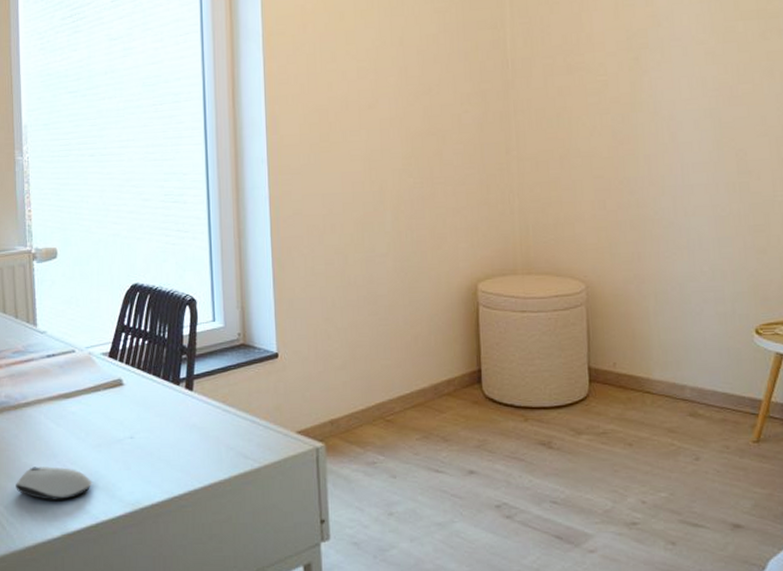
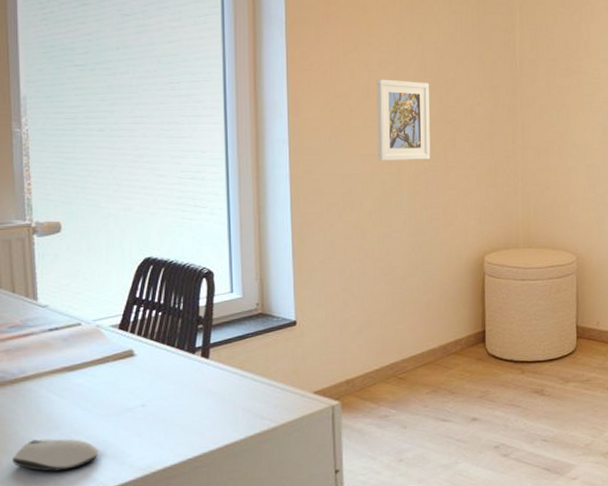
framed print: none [355,89,415,179] -> present [376,79,431,161]

